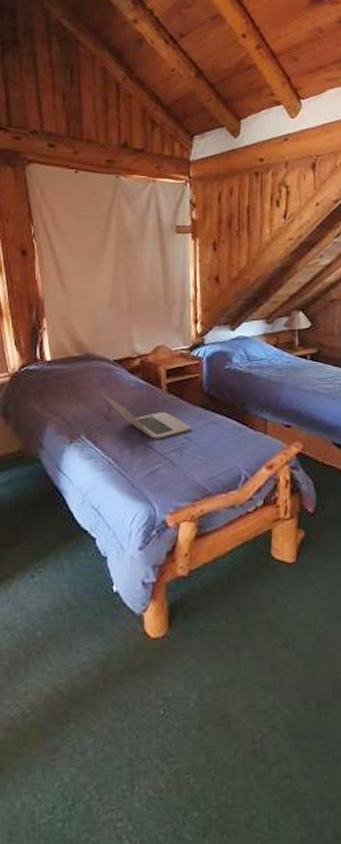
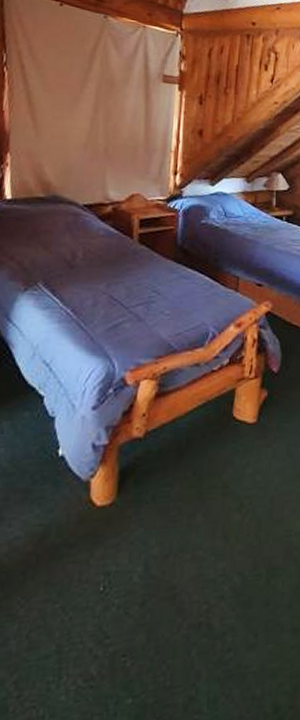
laptop: present [104,397,191,439] -> none [69,243,161,291]

